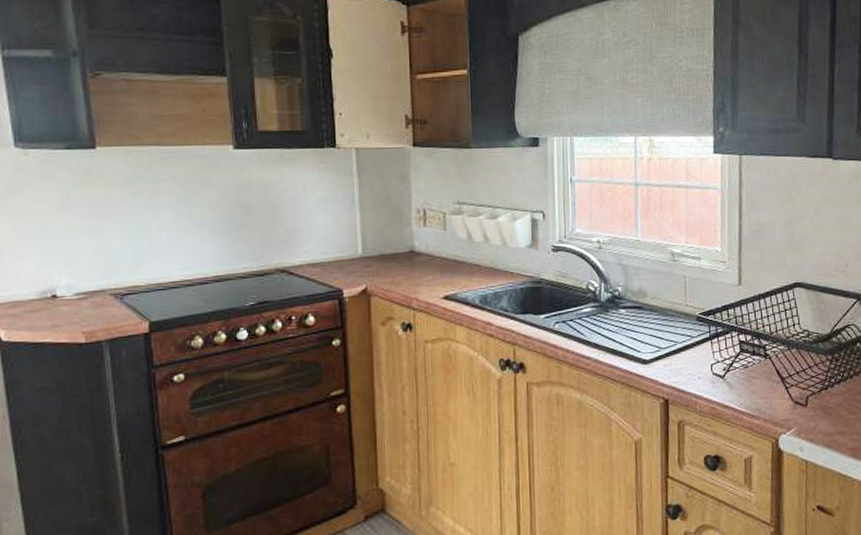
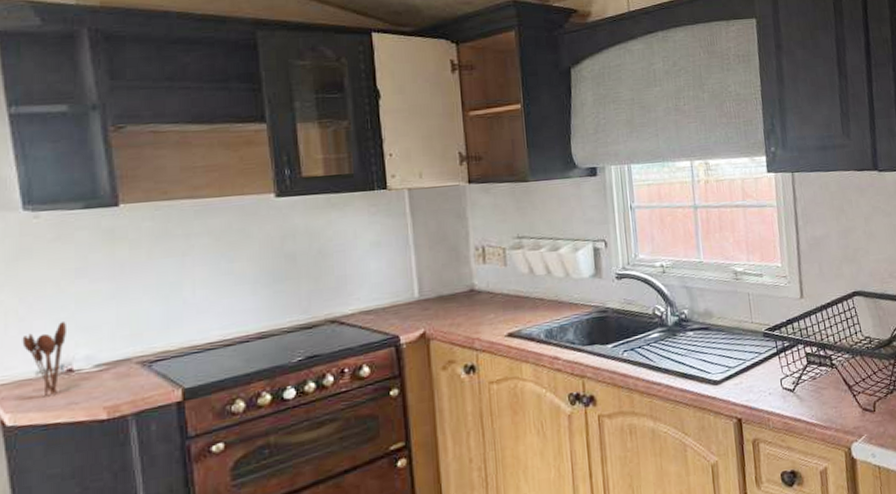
utensil holder: none [14,252,51,318] -> present [22,322,66,396]

